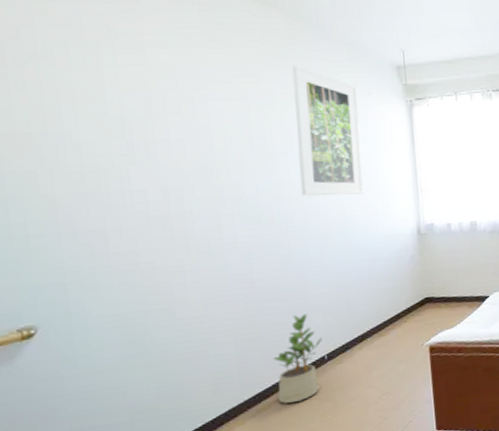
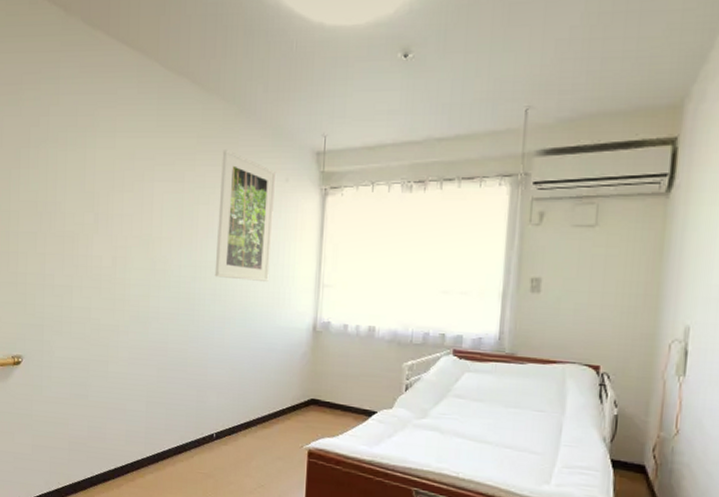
potted plant: present [273,314,323,404] -> none [172,389,215,471]

